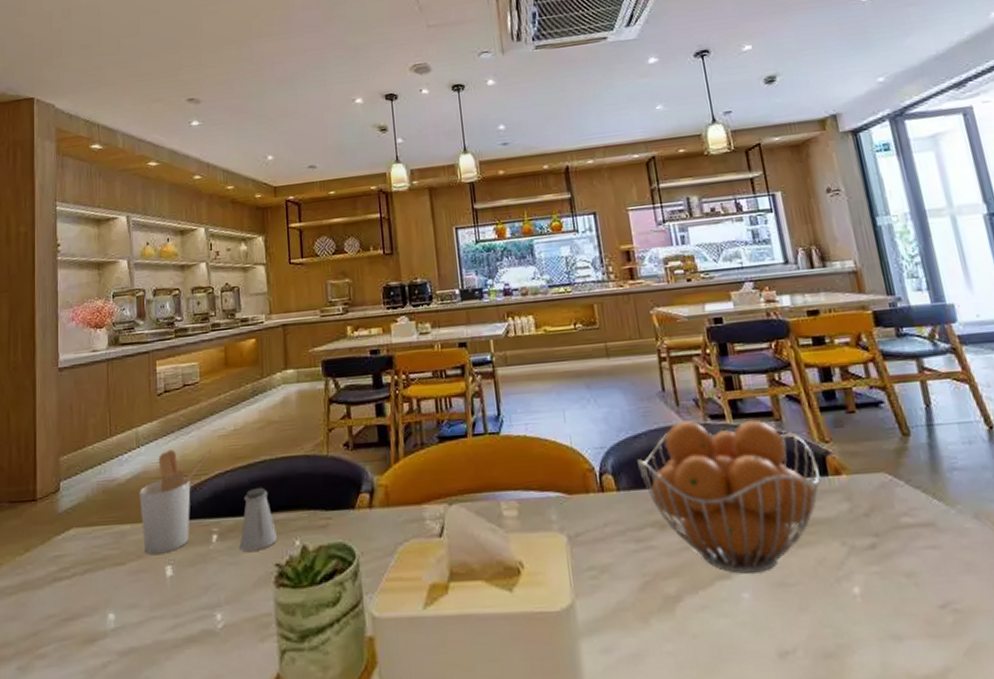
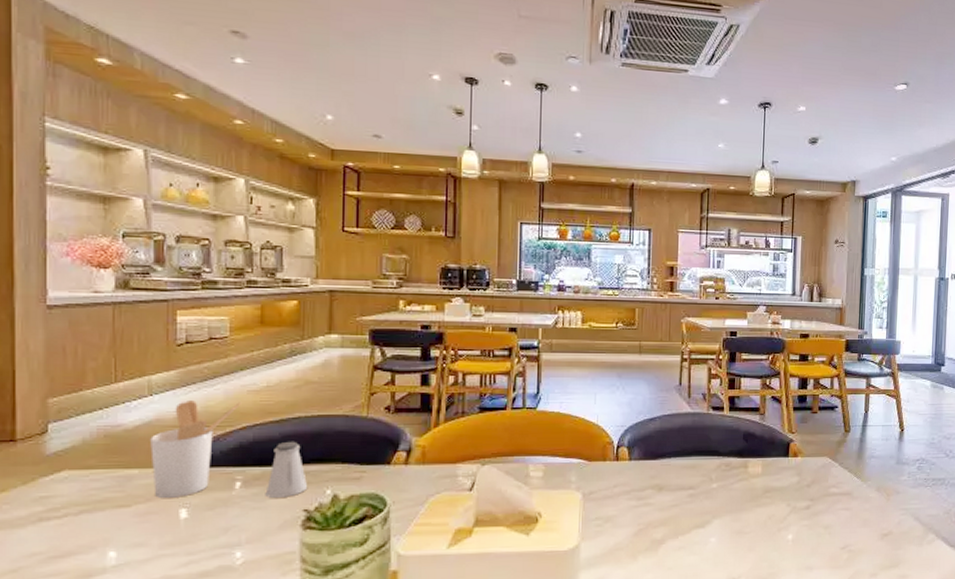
fruit basket: present [637,419,820,574] -> none [649,409,783,525]

